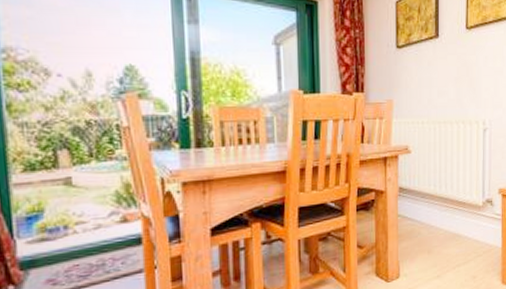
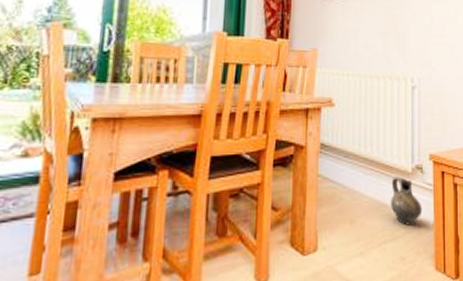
ceramic jug: none [463,210,492,251] -> present [390,176,423,226]

